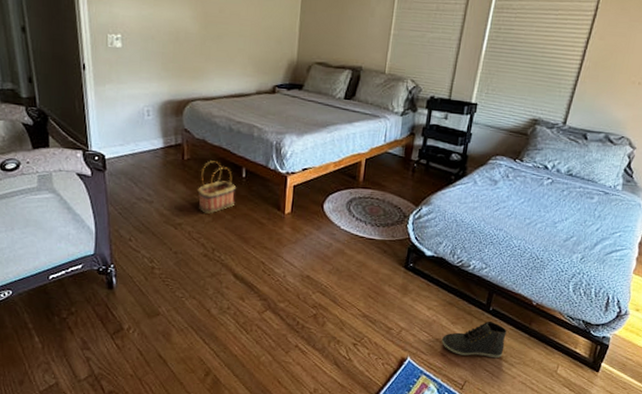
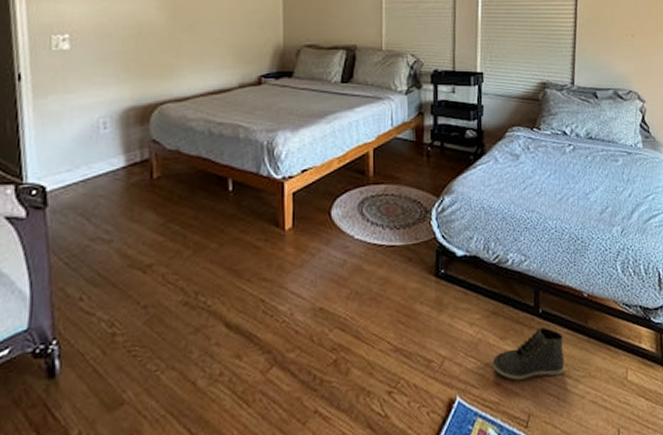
basket: present [197,160,236,214] -> none [172,175,221,246]

